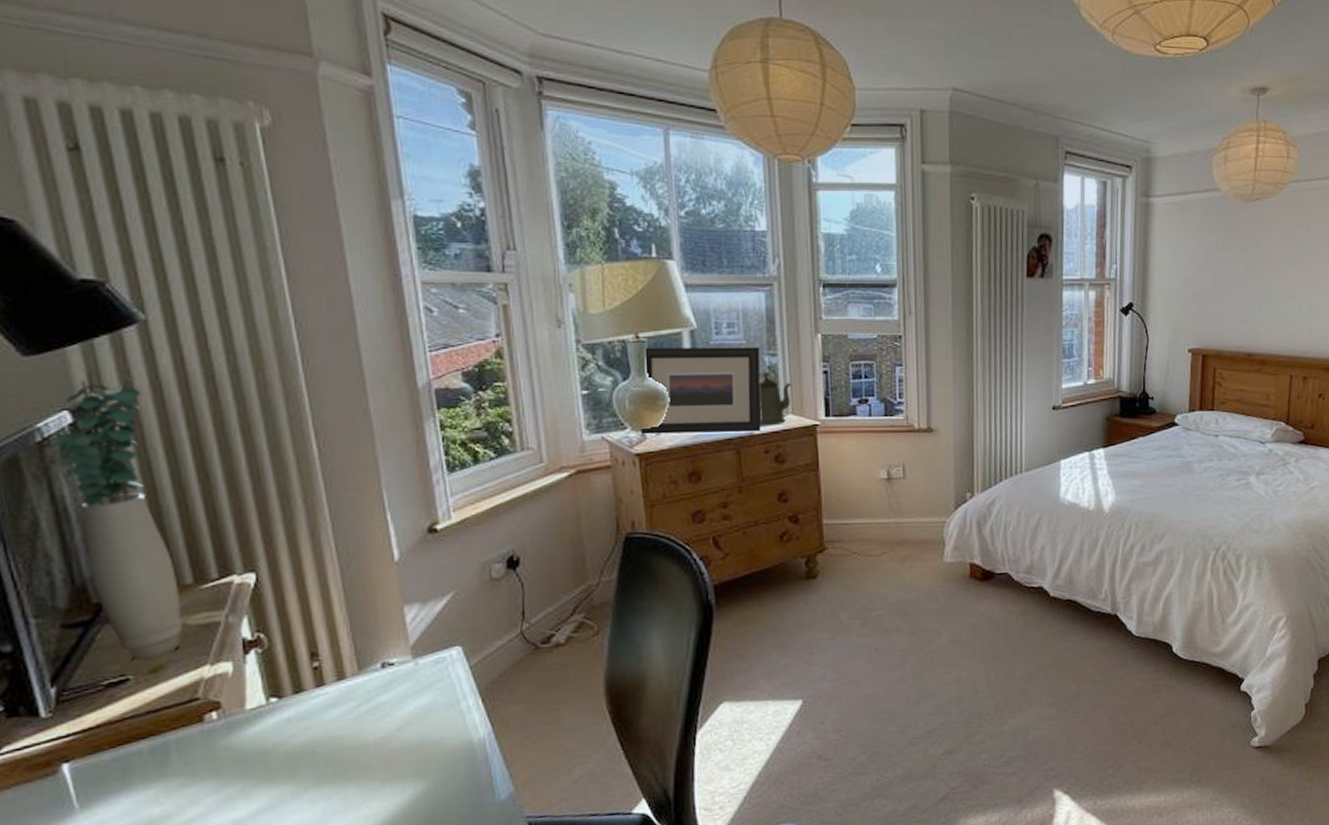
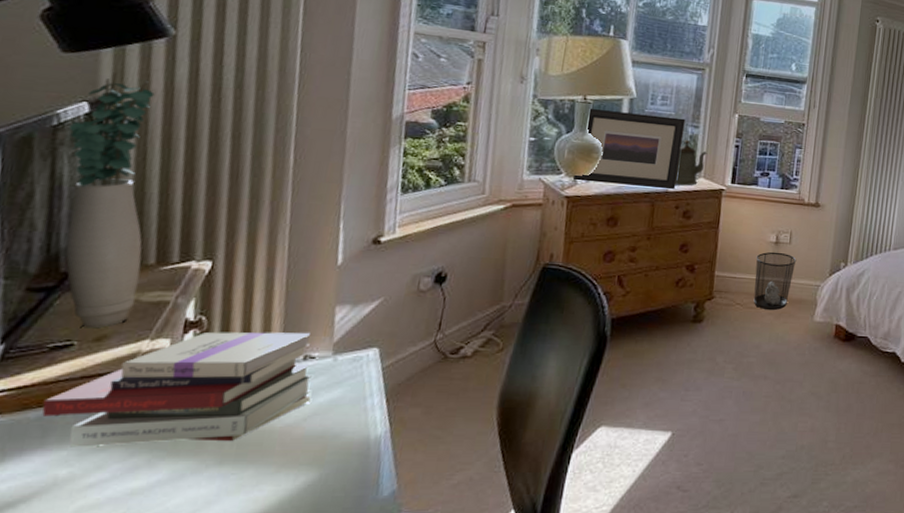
books: none [114,637,400,785] -> present [42,332,312,447]
waste bin: none [867,489,915,556] -> present [753,251,797,310]

